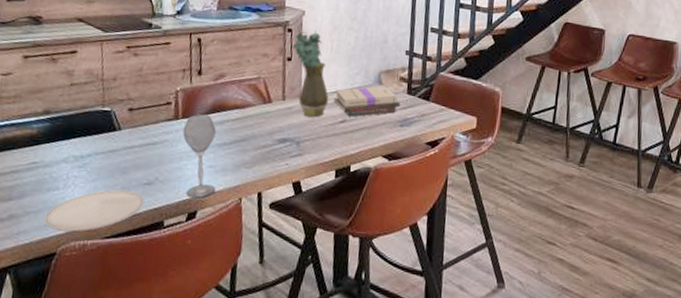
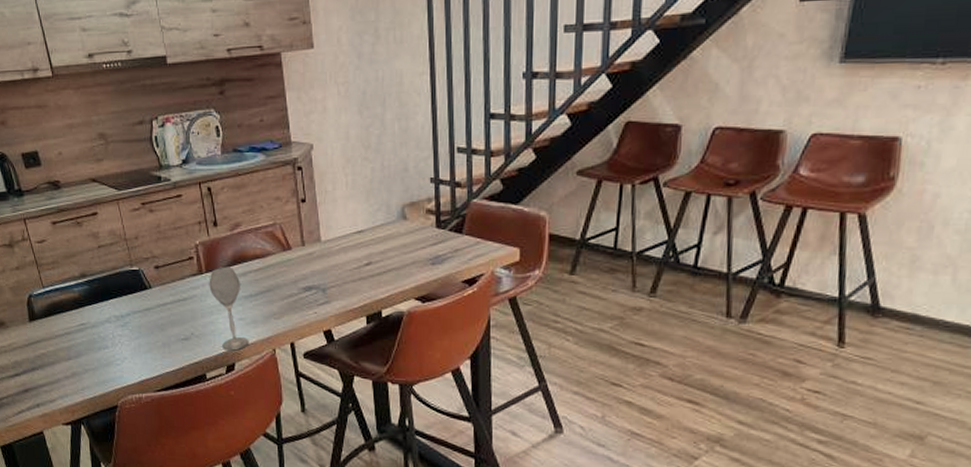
plate: present [43,189,145,232] -> none [101,345,186,387]
vase: present [292,29,329,117] -> none [304,166,351,261]
books: present [333,86,401,117] -> none [355,221,430,258]

